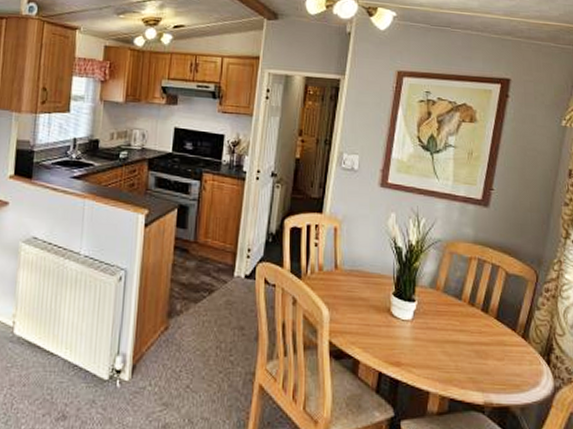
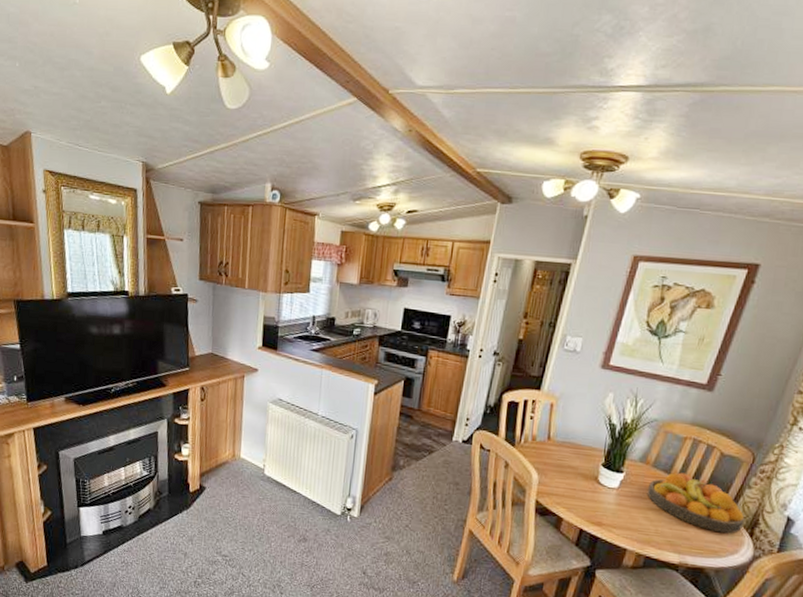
fruit bowl: none [441,297,540,364] -> present [646,472,745,534]

